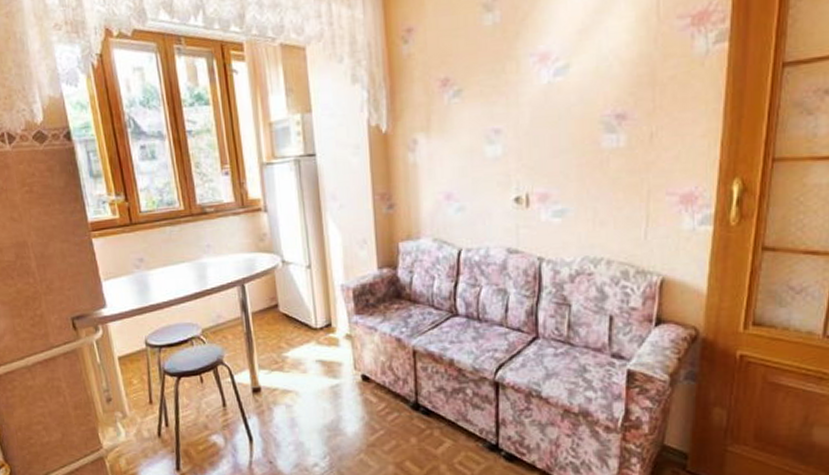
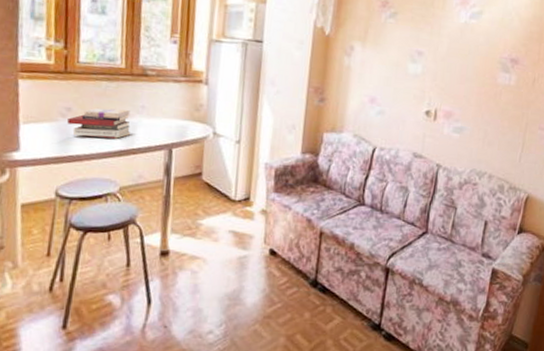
books: none [142,252,202,285] -> present [67,107,131,140]

